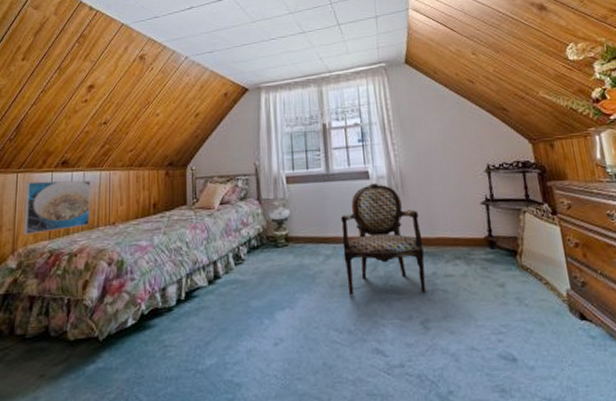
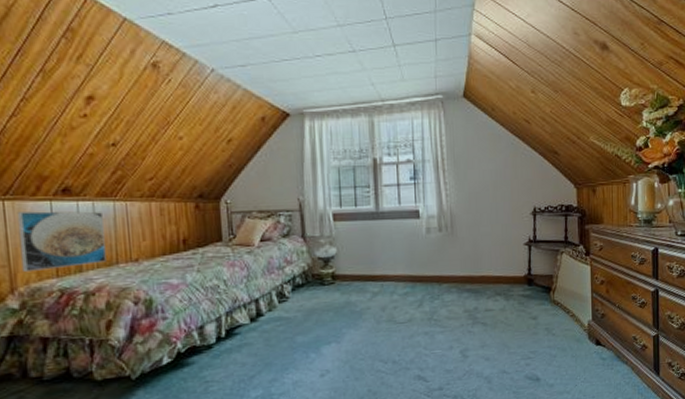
armchair: present [341,182,426,296] -> none [389,222,468,330]

